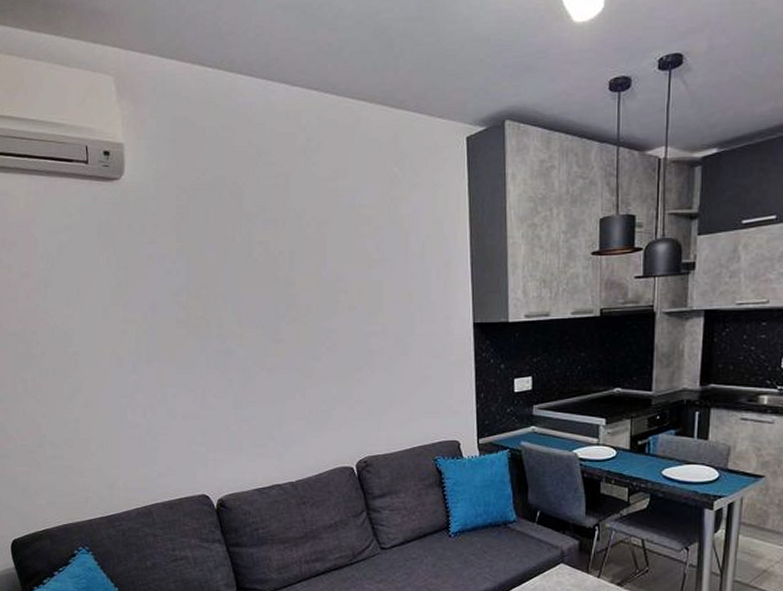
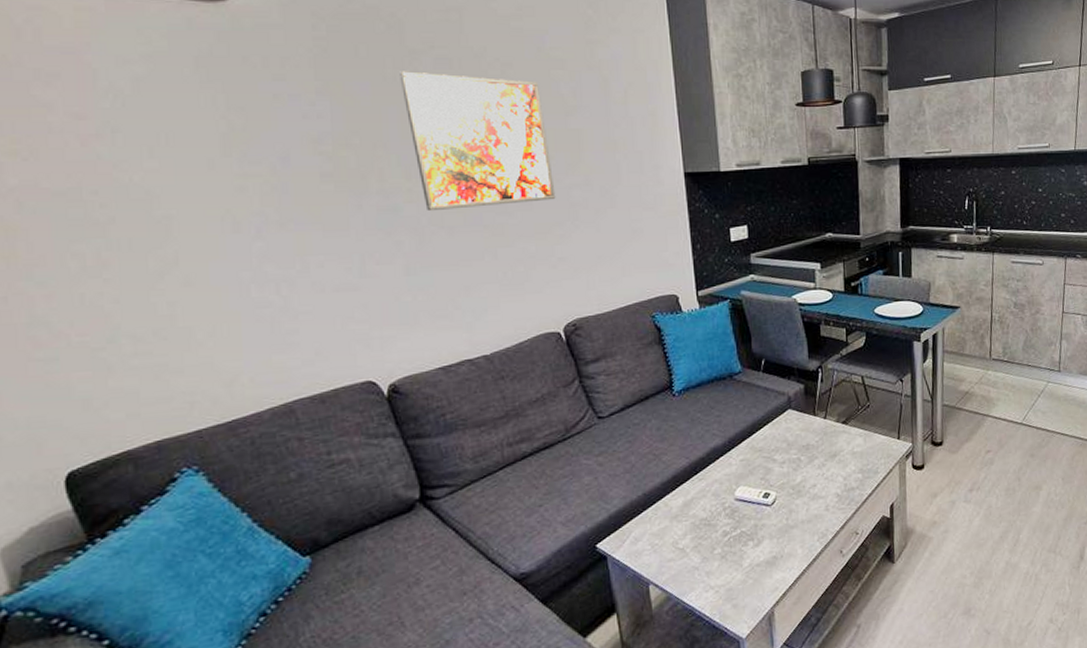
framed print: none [238,232,356,354] -> present [399,71,556,212]

